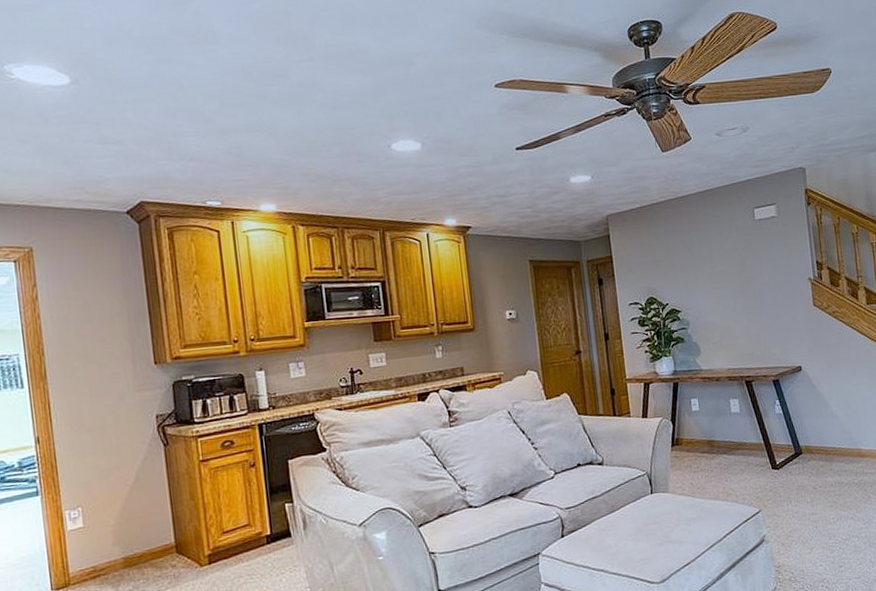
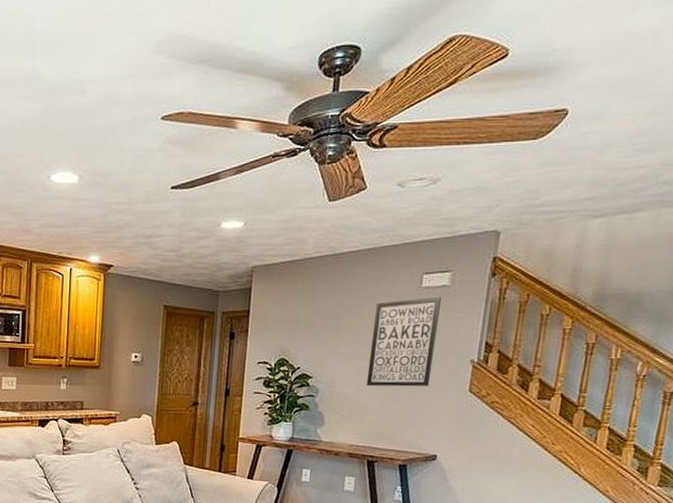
wall art: none [722,226,781,312] -> present [366,296,441,387]

